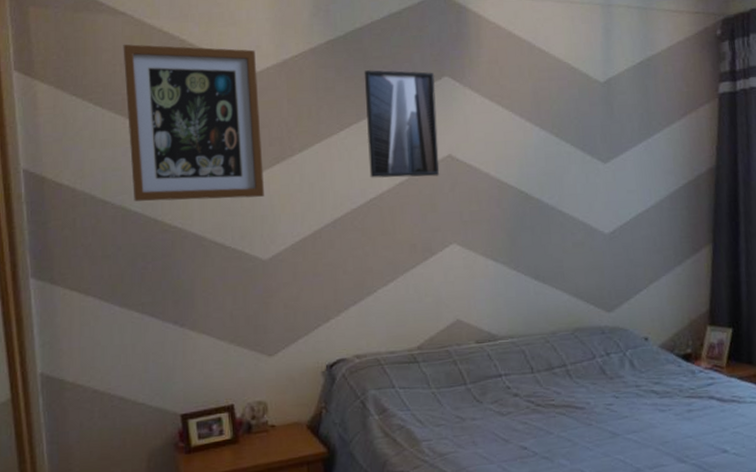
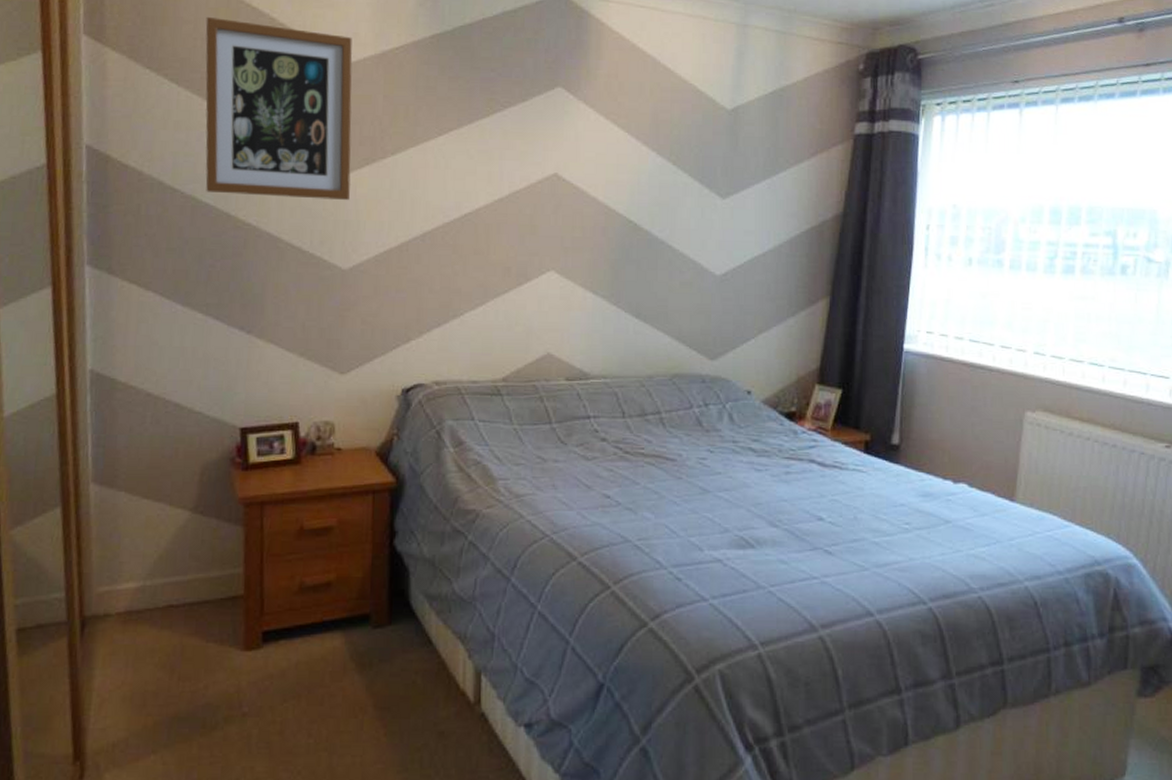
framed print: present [364,70,440,179] -> none [467,72,548,196]

